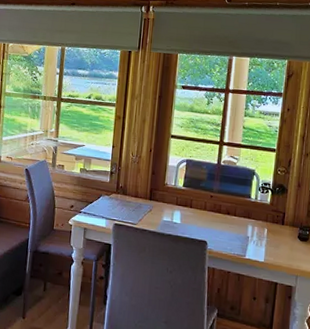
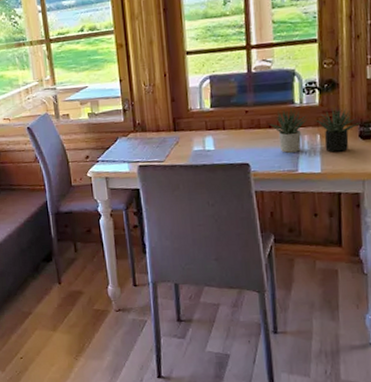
succulent plant: none [227,201,300,248] -> present [267,107,359,153]

